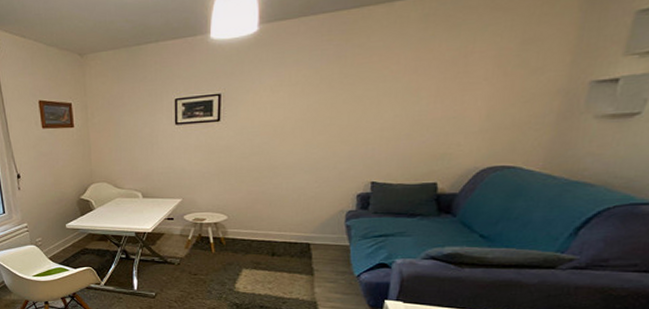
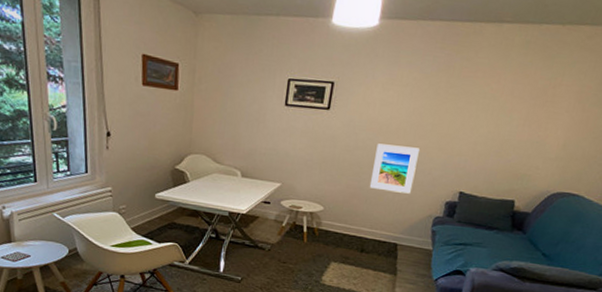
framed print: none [271,144,320,192] -> present [369,143,420,194]

